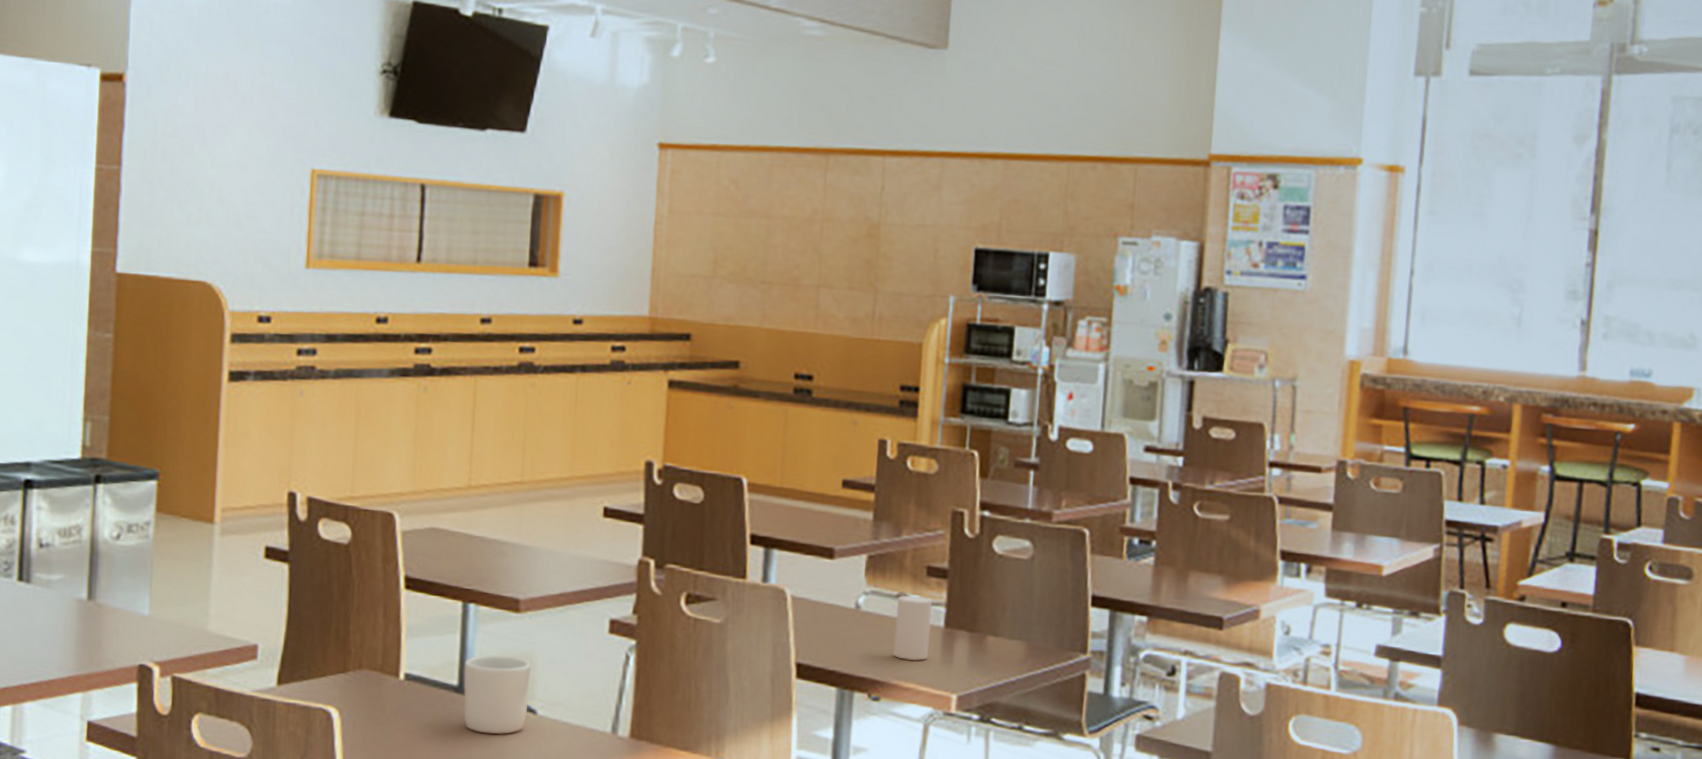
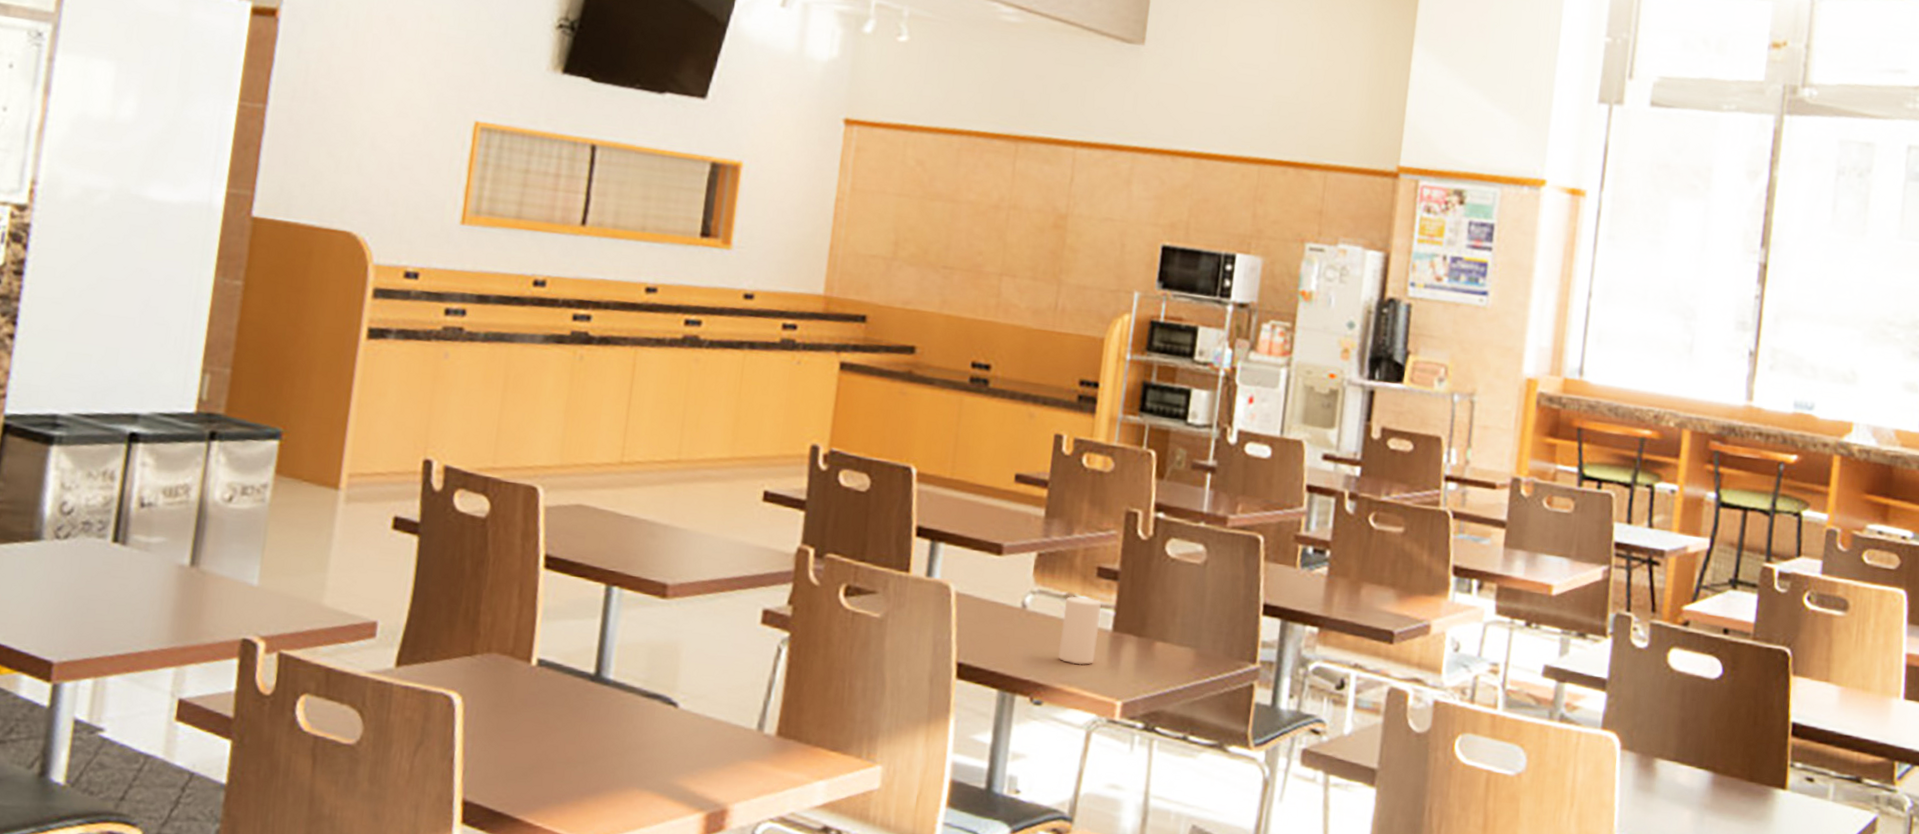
mug: present [463,655,532,735] -> none [598,642,676,728]

